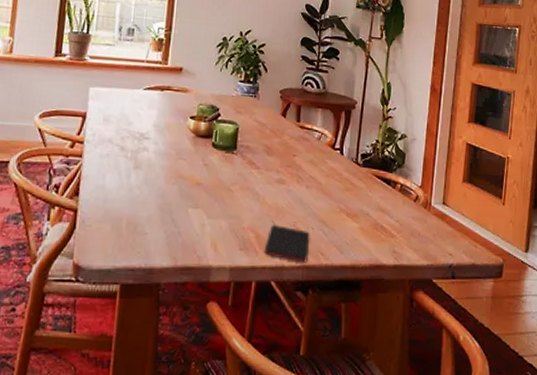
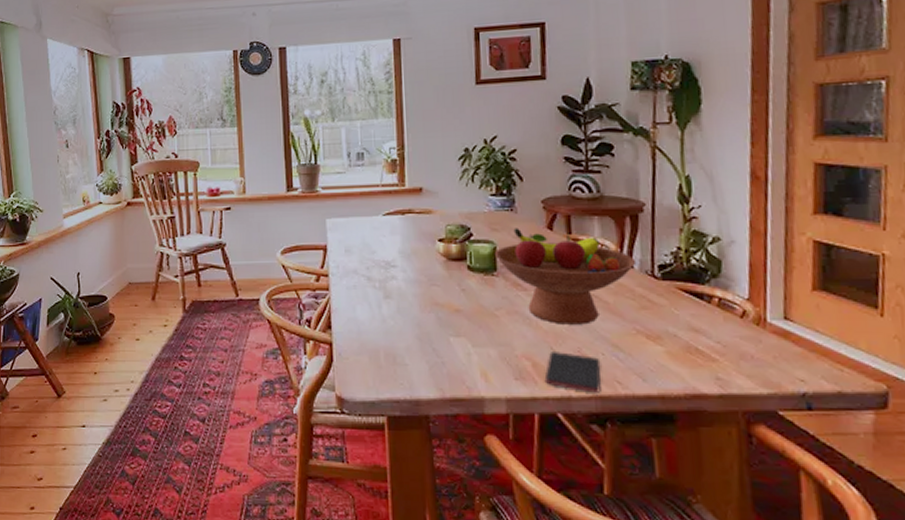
fruit bowl: none [236,112,346,202] -> present [494,228,637,325]

